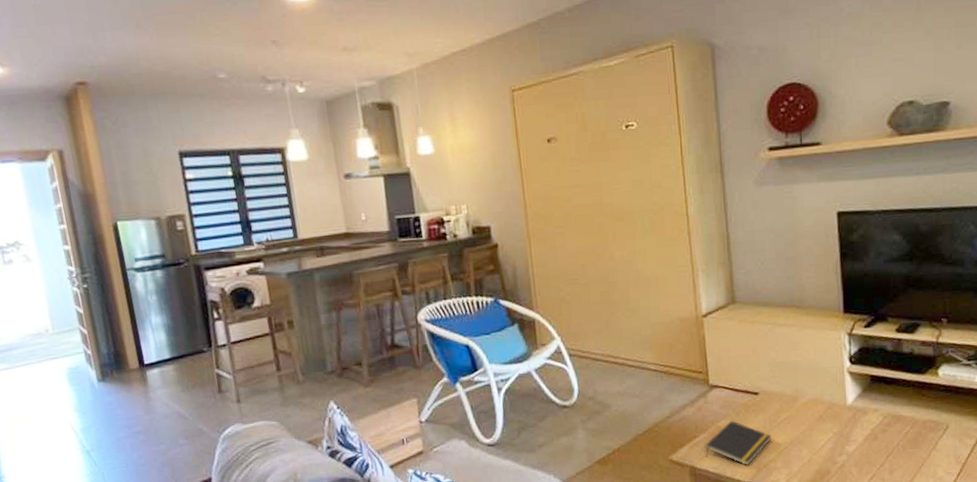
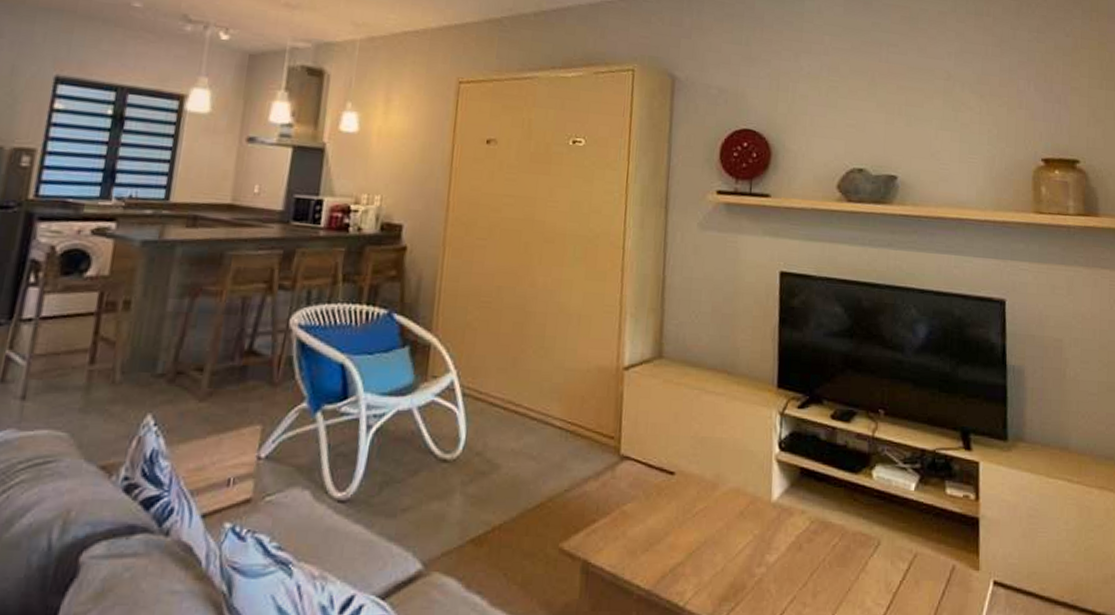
notepad: present [705,420,772,465] -> none [603,504,683,567]

